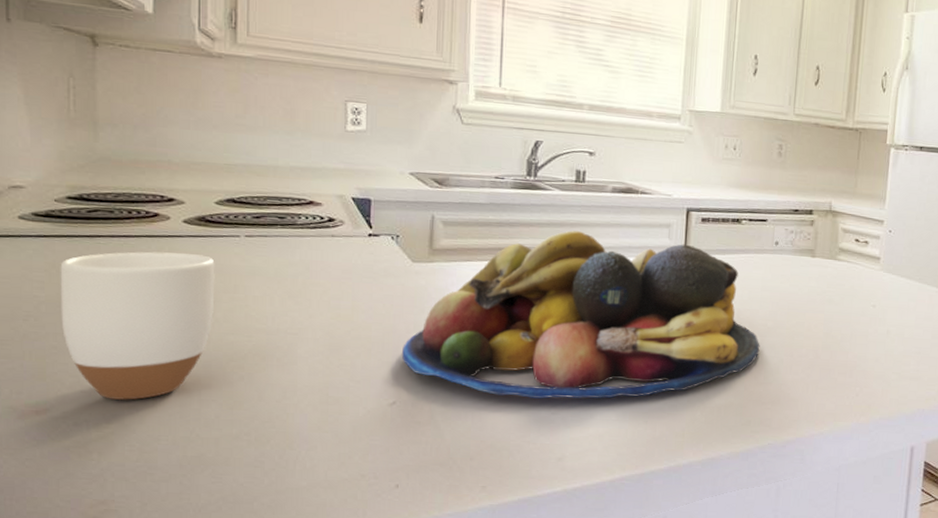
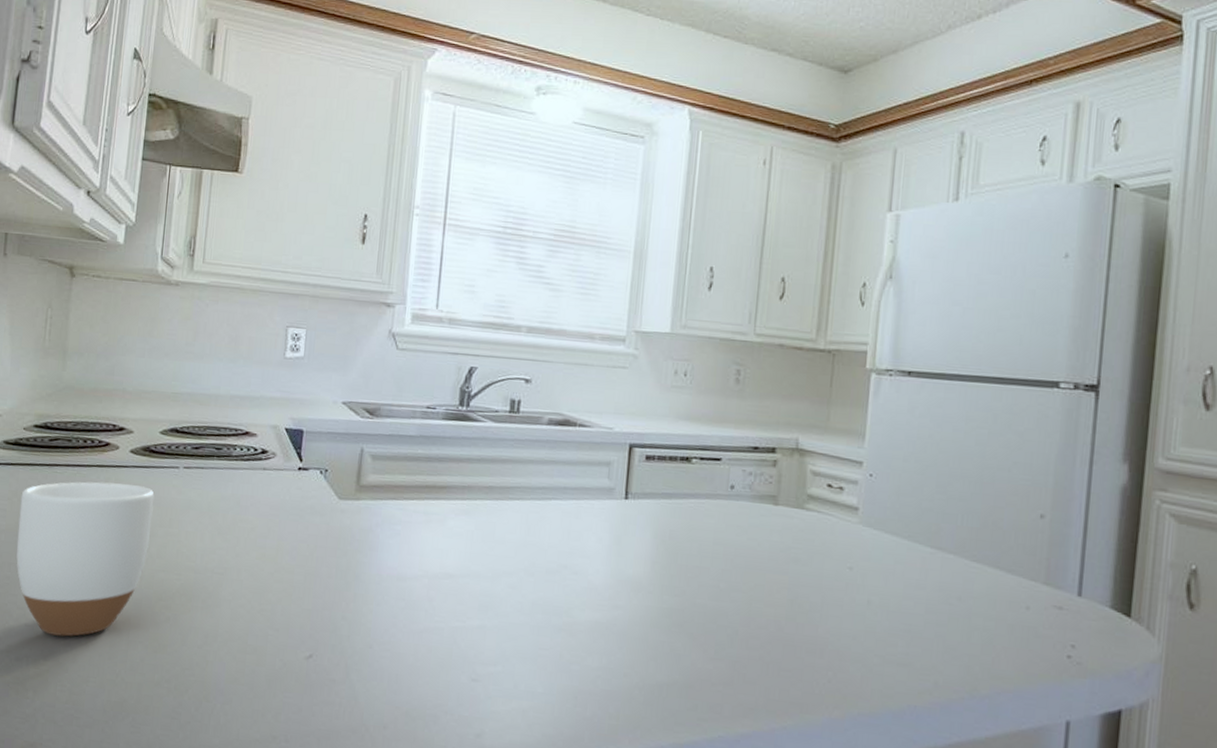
fruit bowl: present [401,230,760,399] -> none [321,467,711,667]

